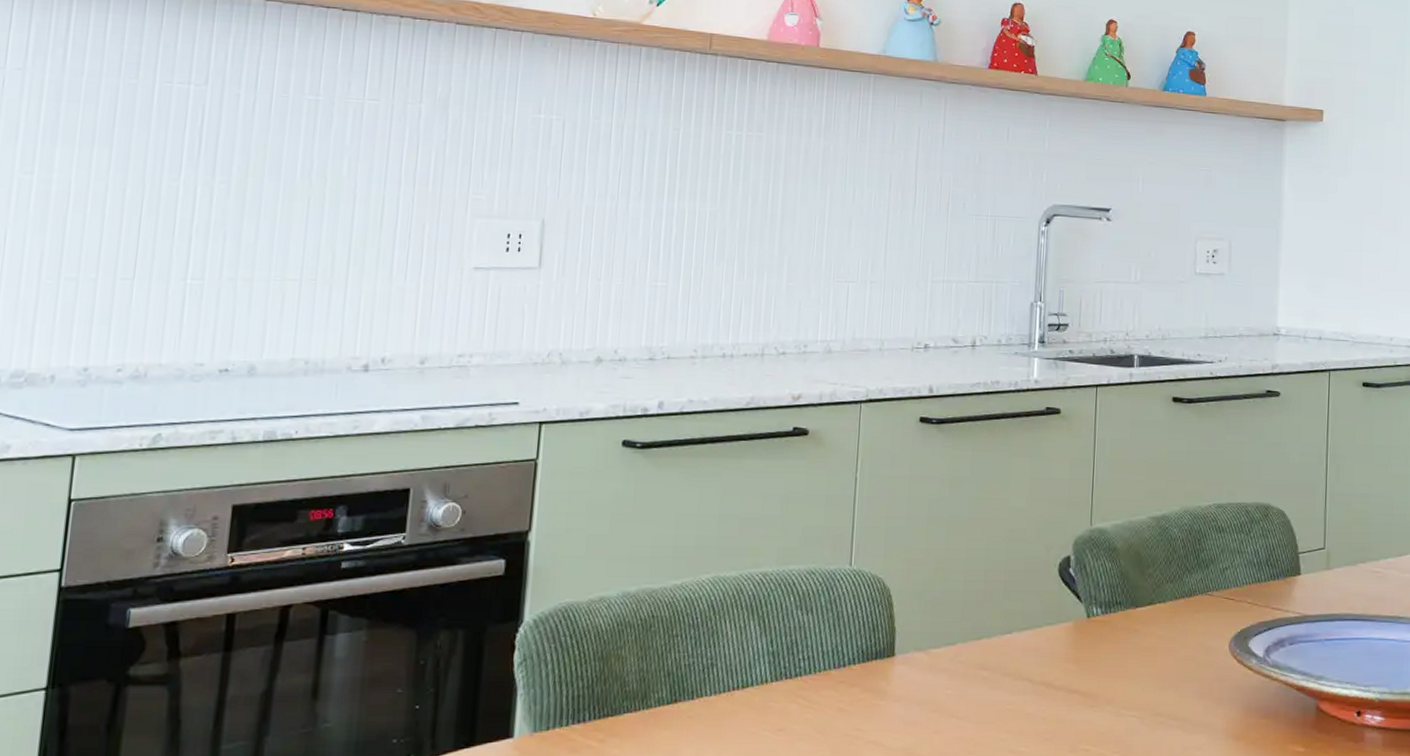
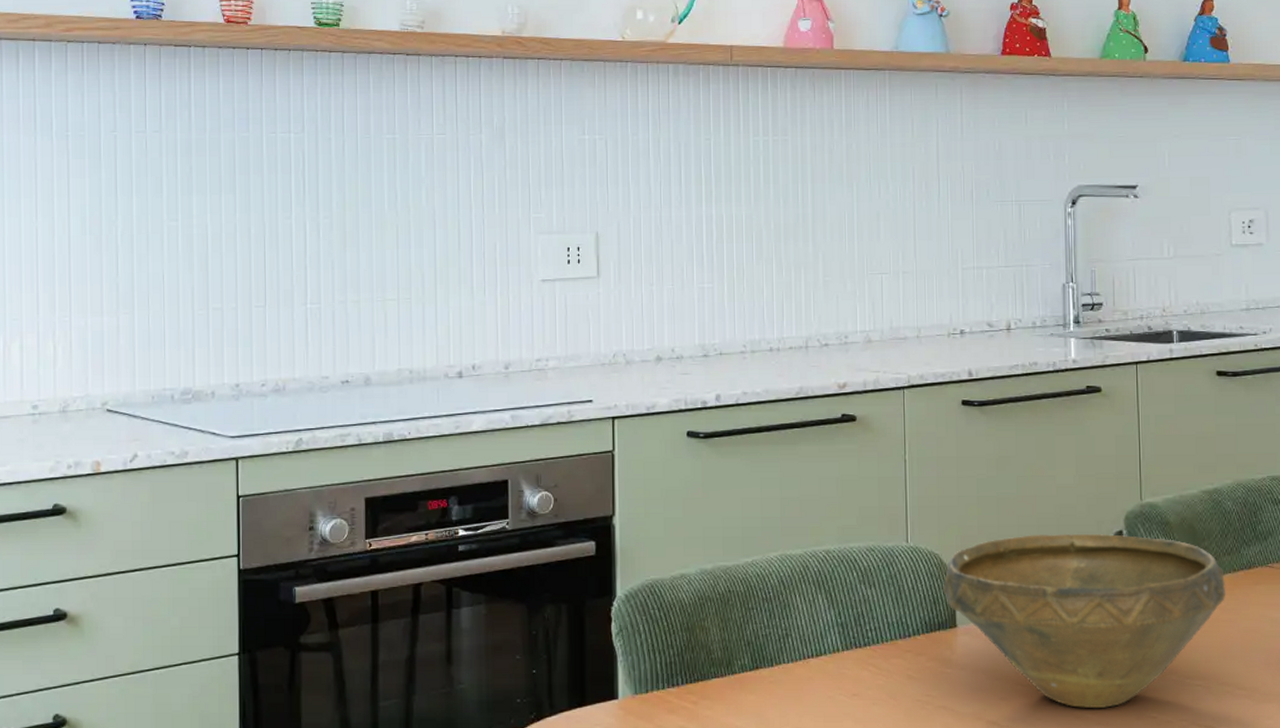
bowl: none [883,558,1167,741] -> present [943,533,1226,708]

